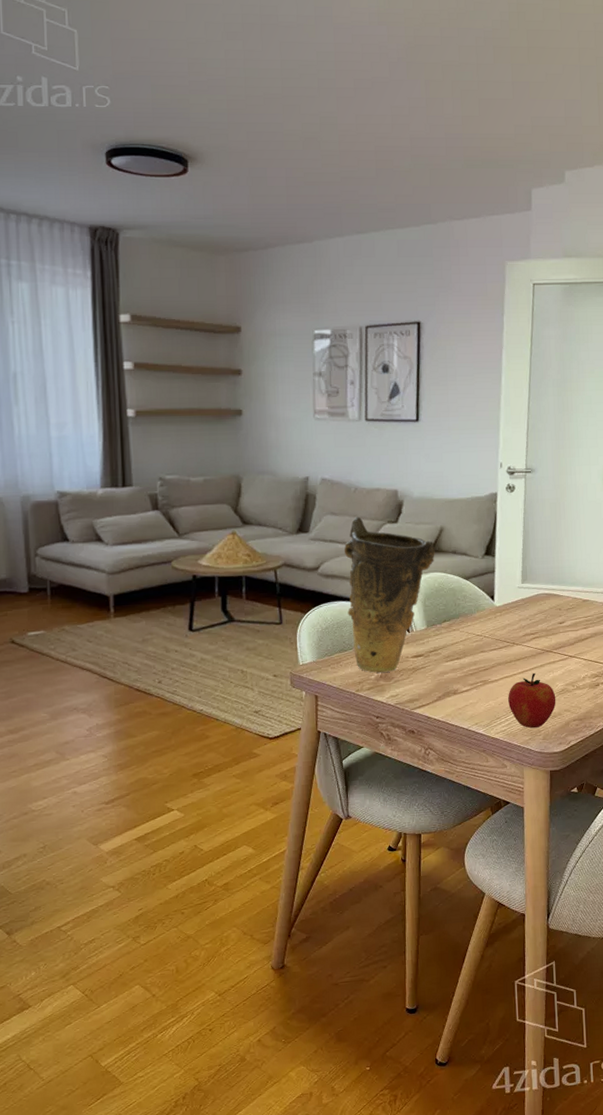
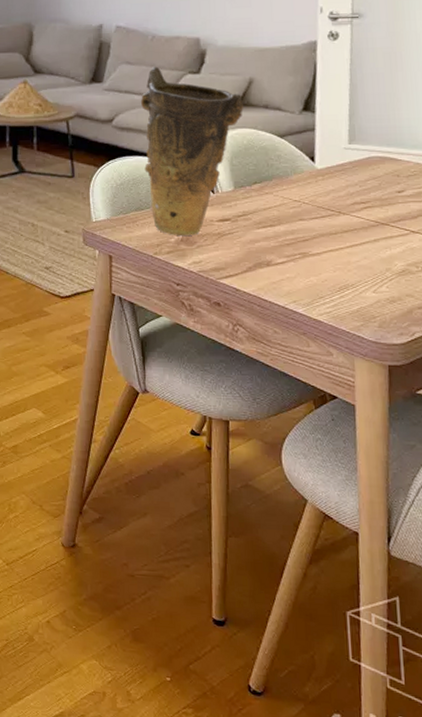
apple: present [508,672,556,729] -> none [333,248,395,313]

